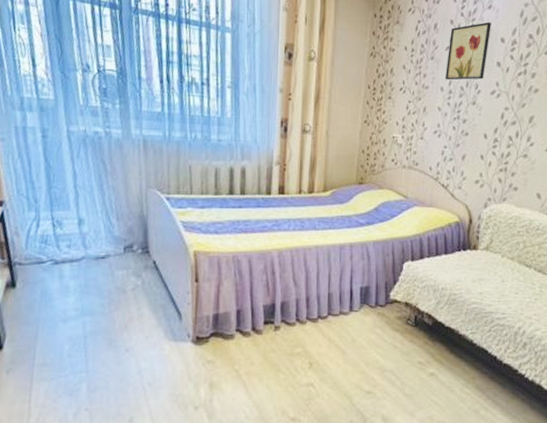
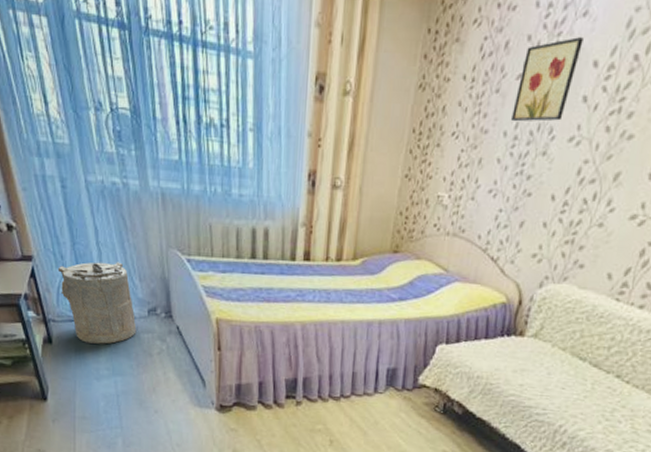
laundry hamper: none [29,203,111,284] -> present [57,262,137,344]

